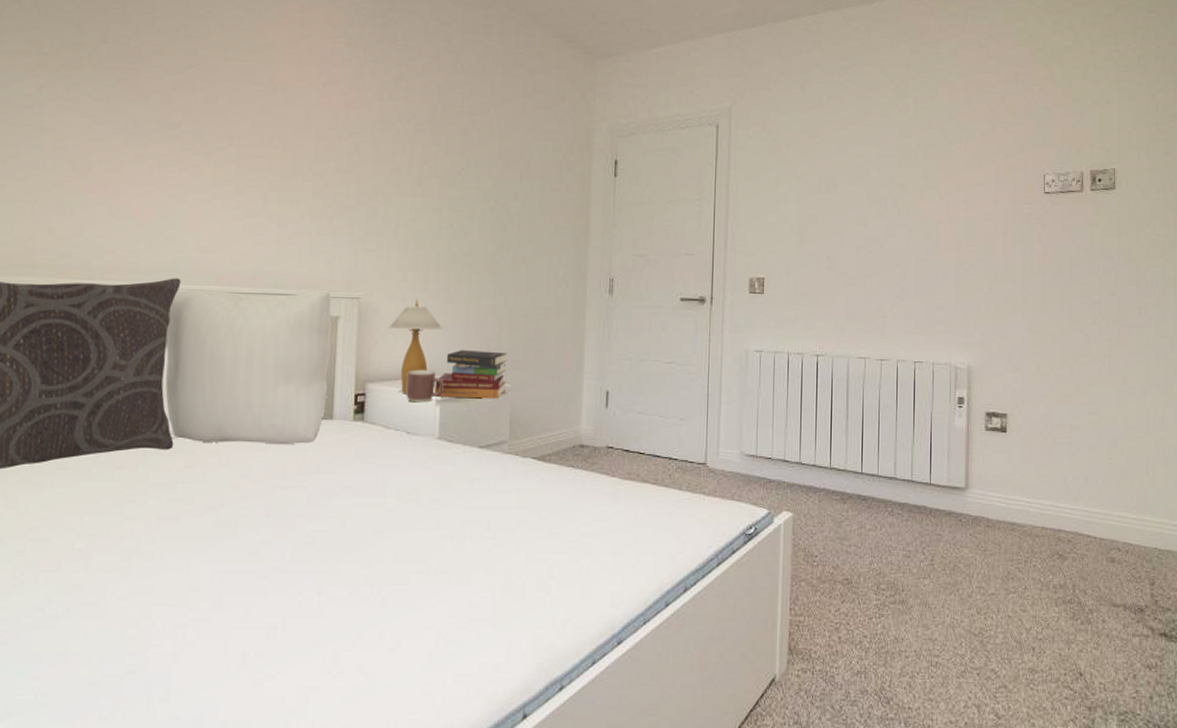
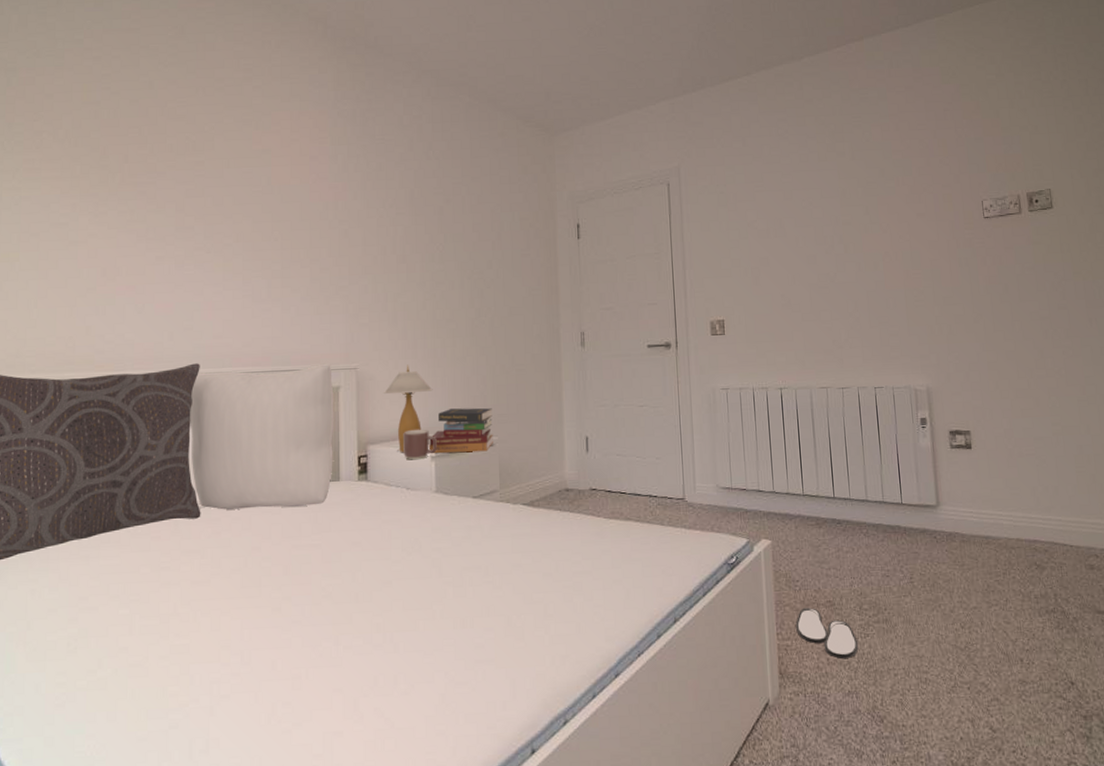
slippers: none [810,584,872,637] -> present [796,608,859,659]

